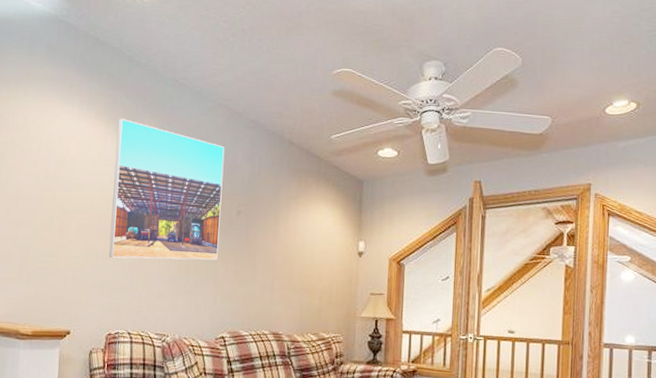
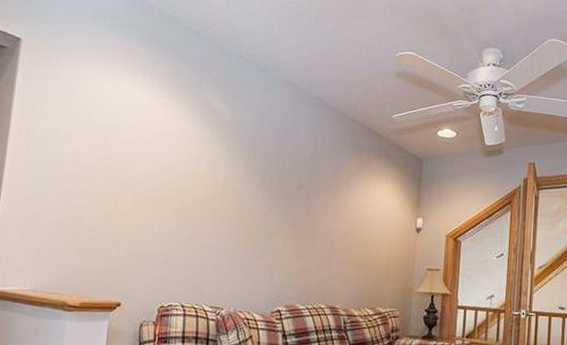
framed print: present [108,119,225,260] -> none [165,91,288,234]

